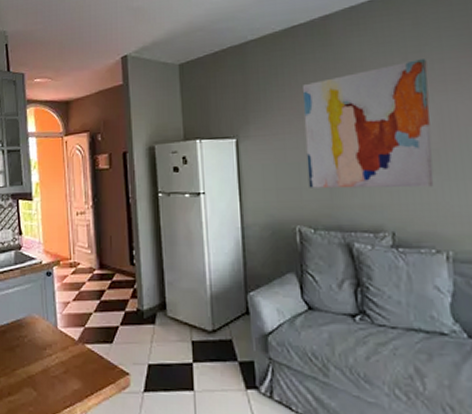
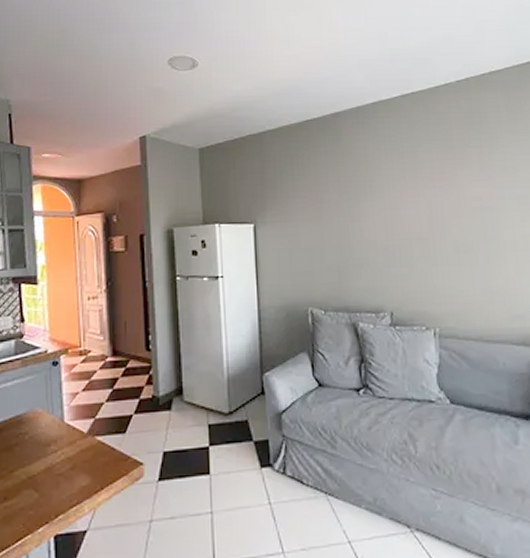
wall art: present [303,59,434,189] -> none [316,158,425,273]

